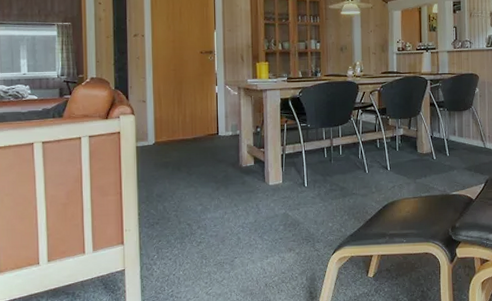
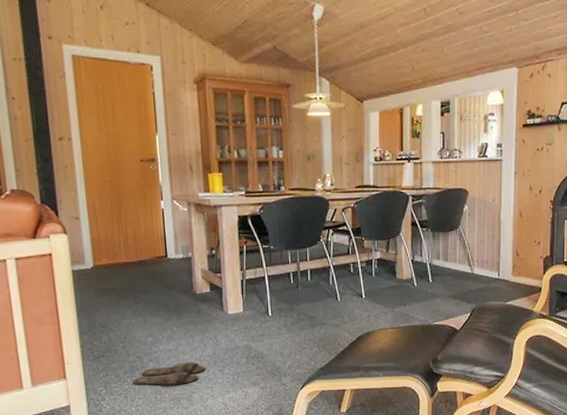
slippers: none [181,228,247,252] -> present [132,361,206,386]

